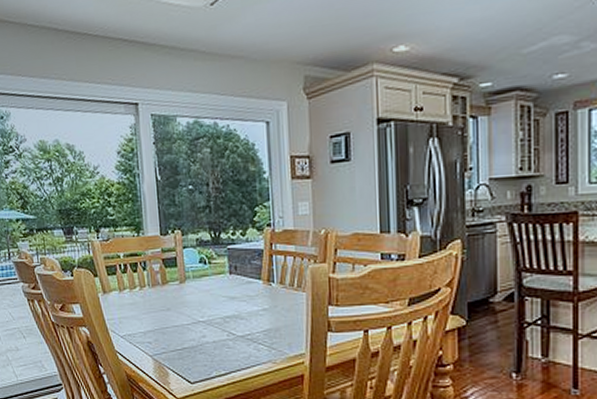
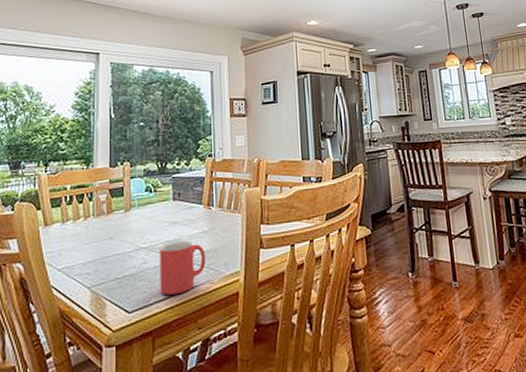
mug: none [218,318,267,371] -> present [160,241,206,296]

